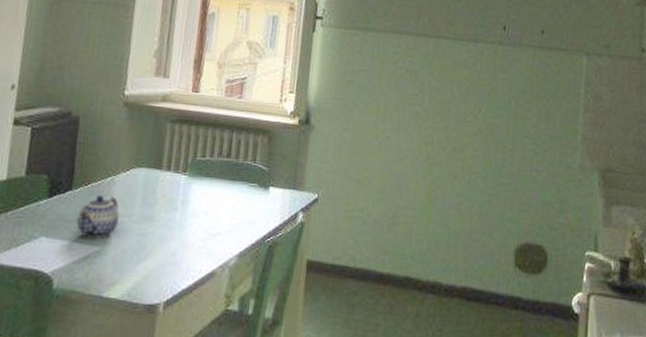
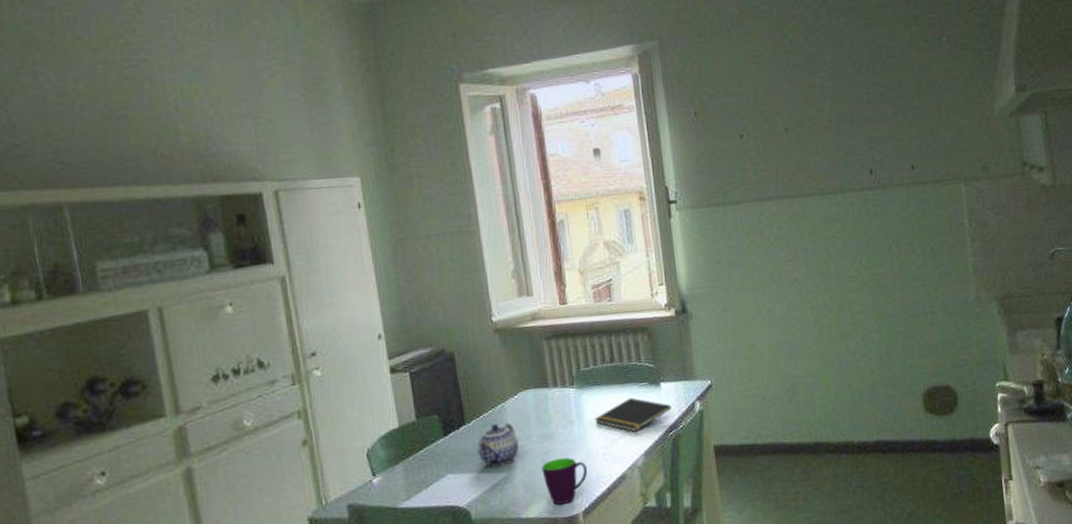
mug: none [134,242,180,291] -> present [541,457,588,505]
notepad: none [198,195,275,231] -> present [594,397,672,432]

